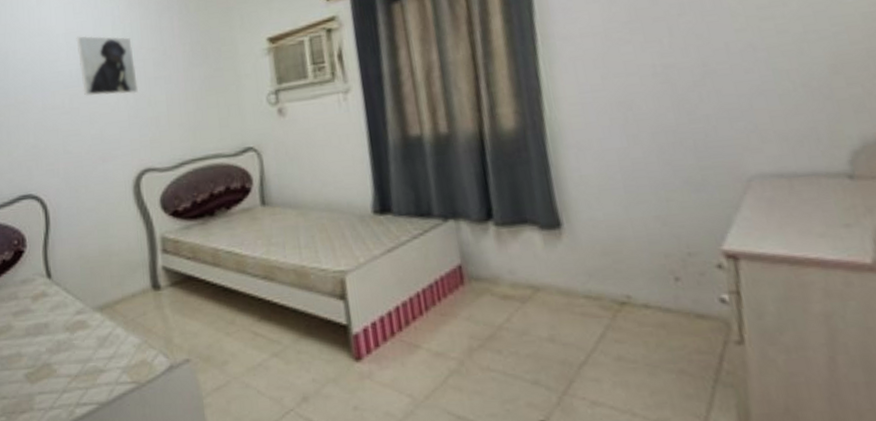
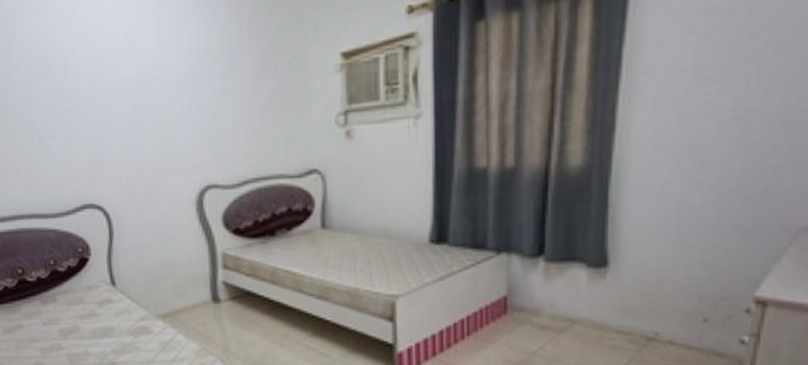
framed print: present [76,35,139,96] -> none [138,37,204,106]

